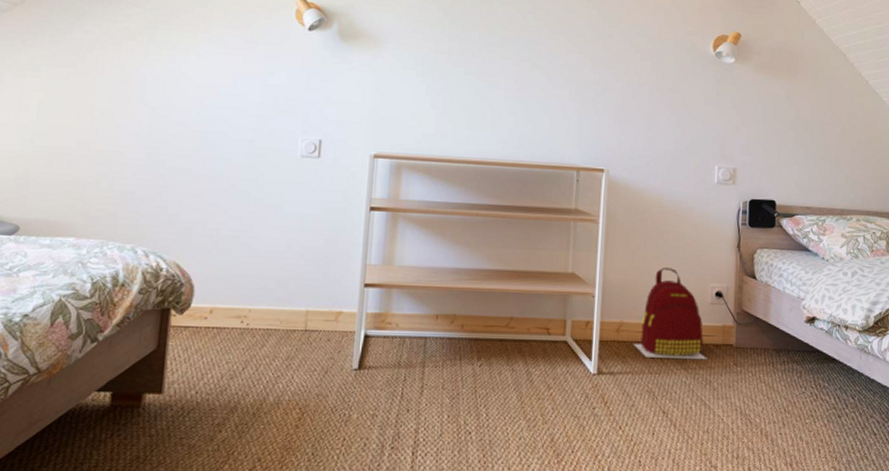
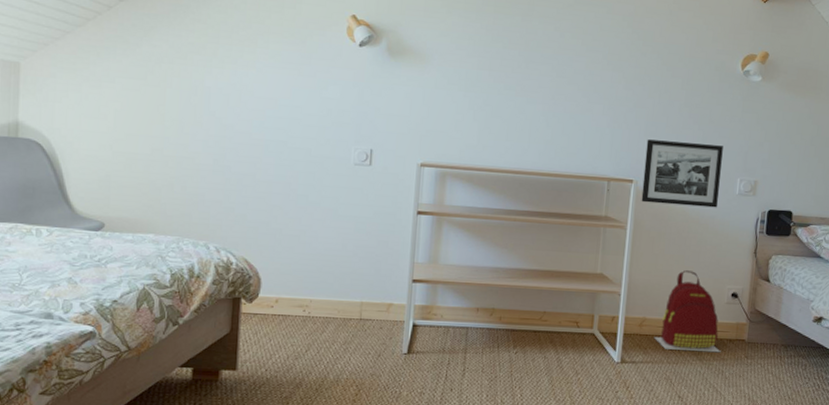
picture frame: none [613,125,698,198] -> present [641,139,723,208]

